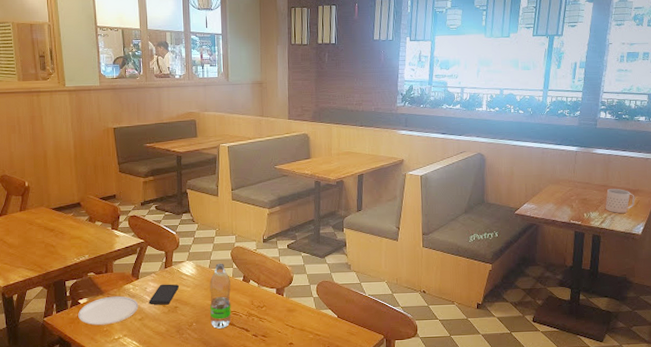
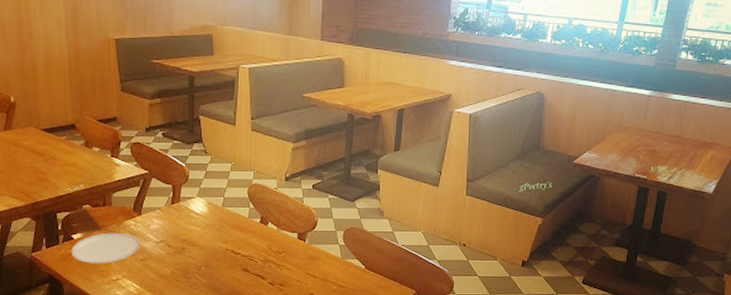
mobile phone: present [148,284,179,305] -> none [152,222,187,245]
bottle: present [209,263,232,329] -> none [221,201,246,274]
mug: present [605,188,635,213] -> none [675,140,710,168]

